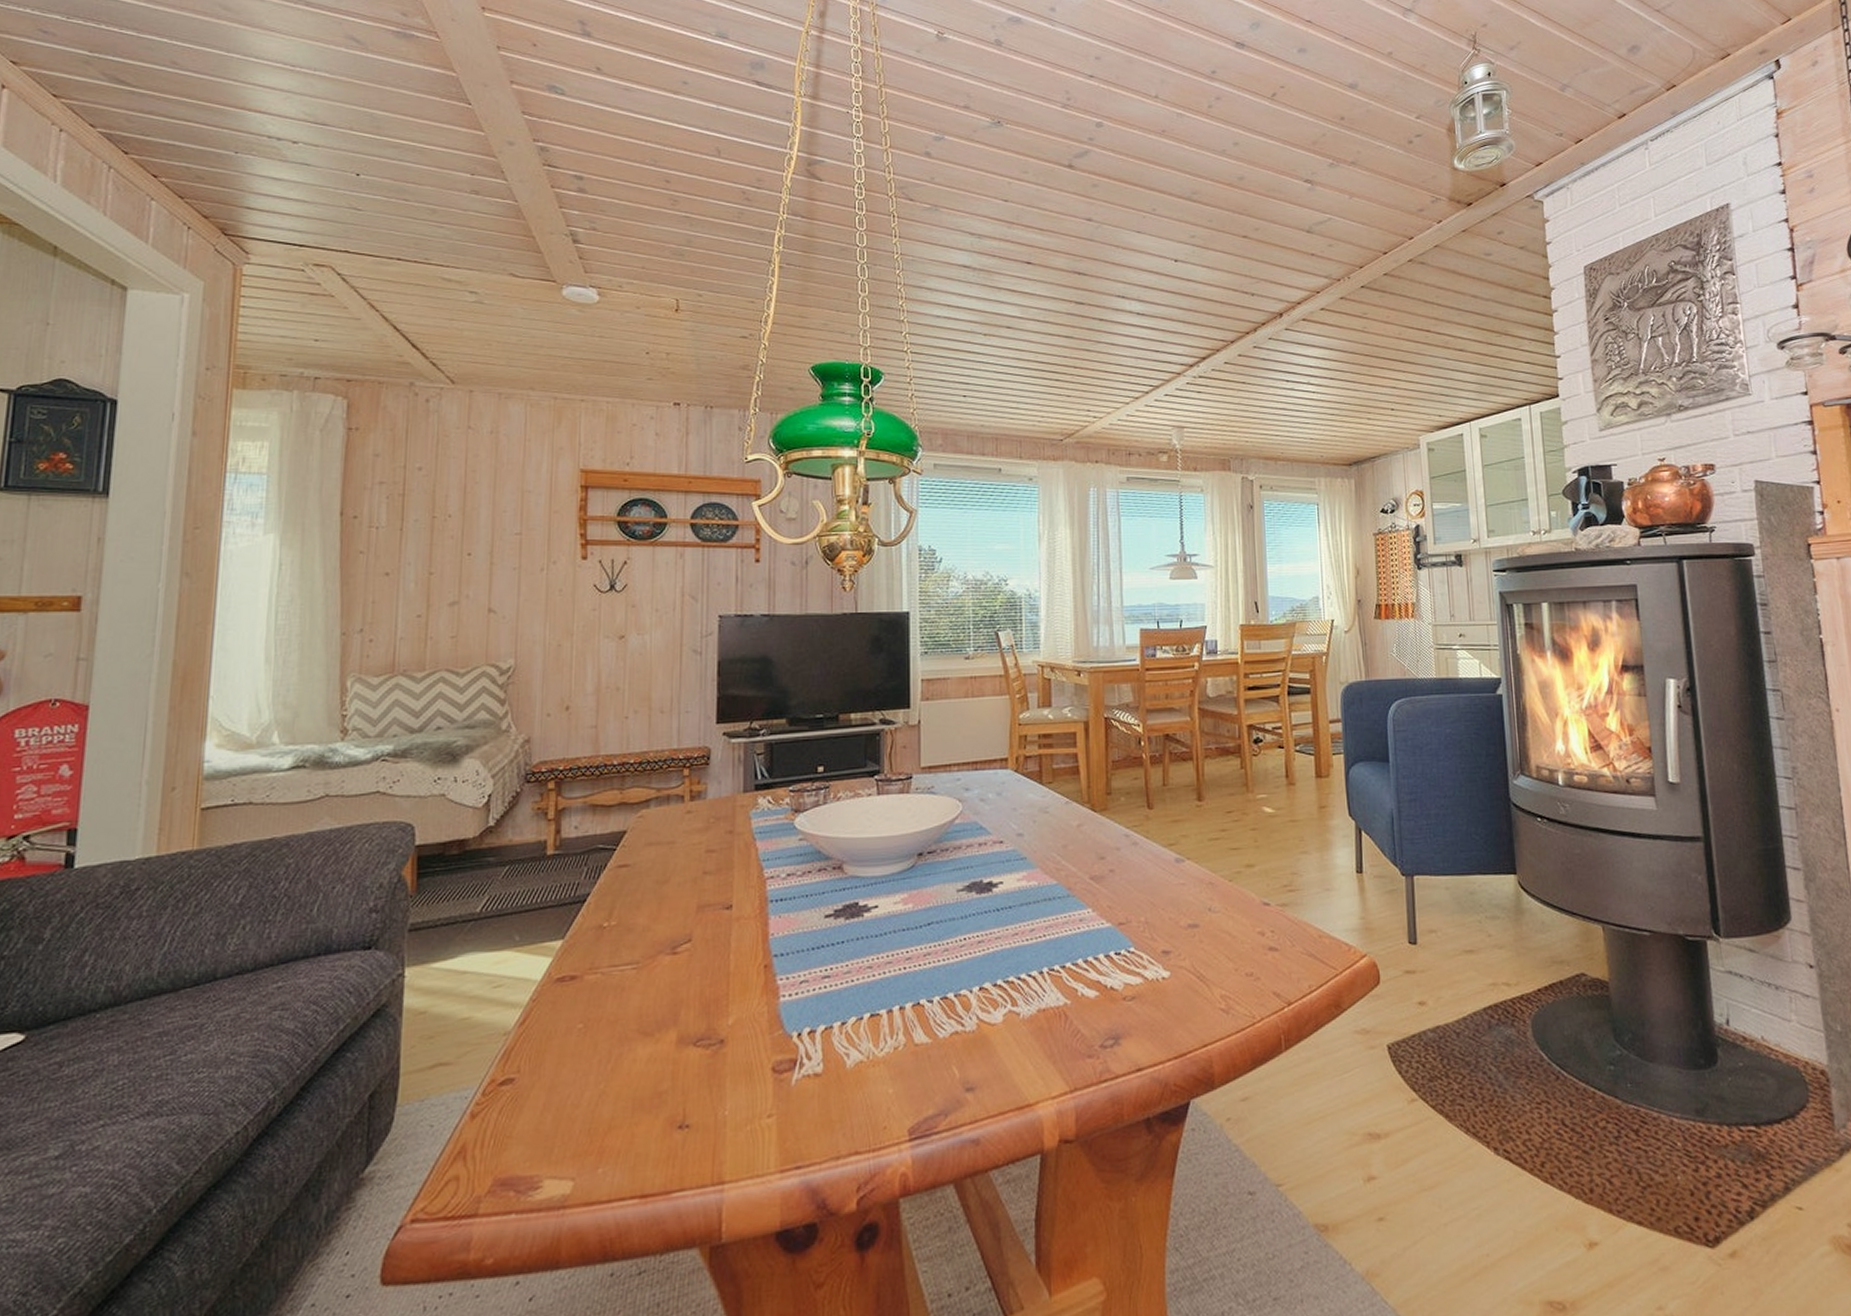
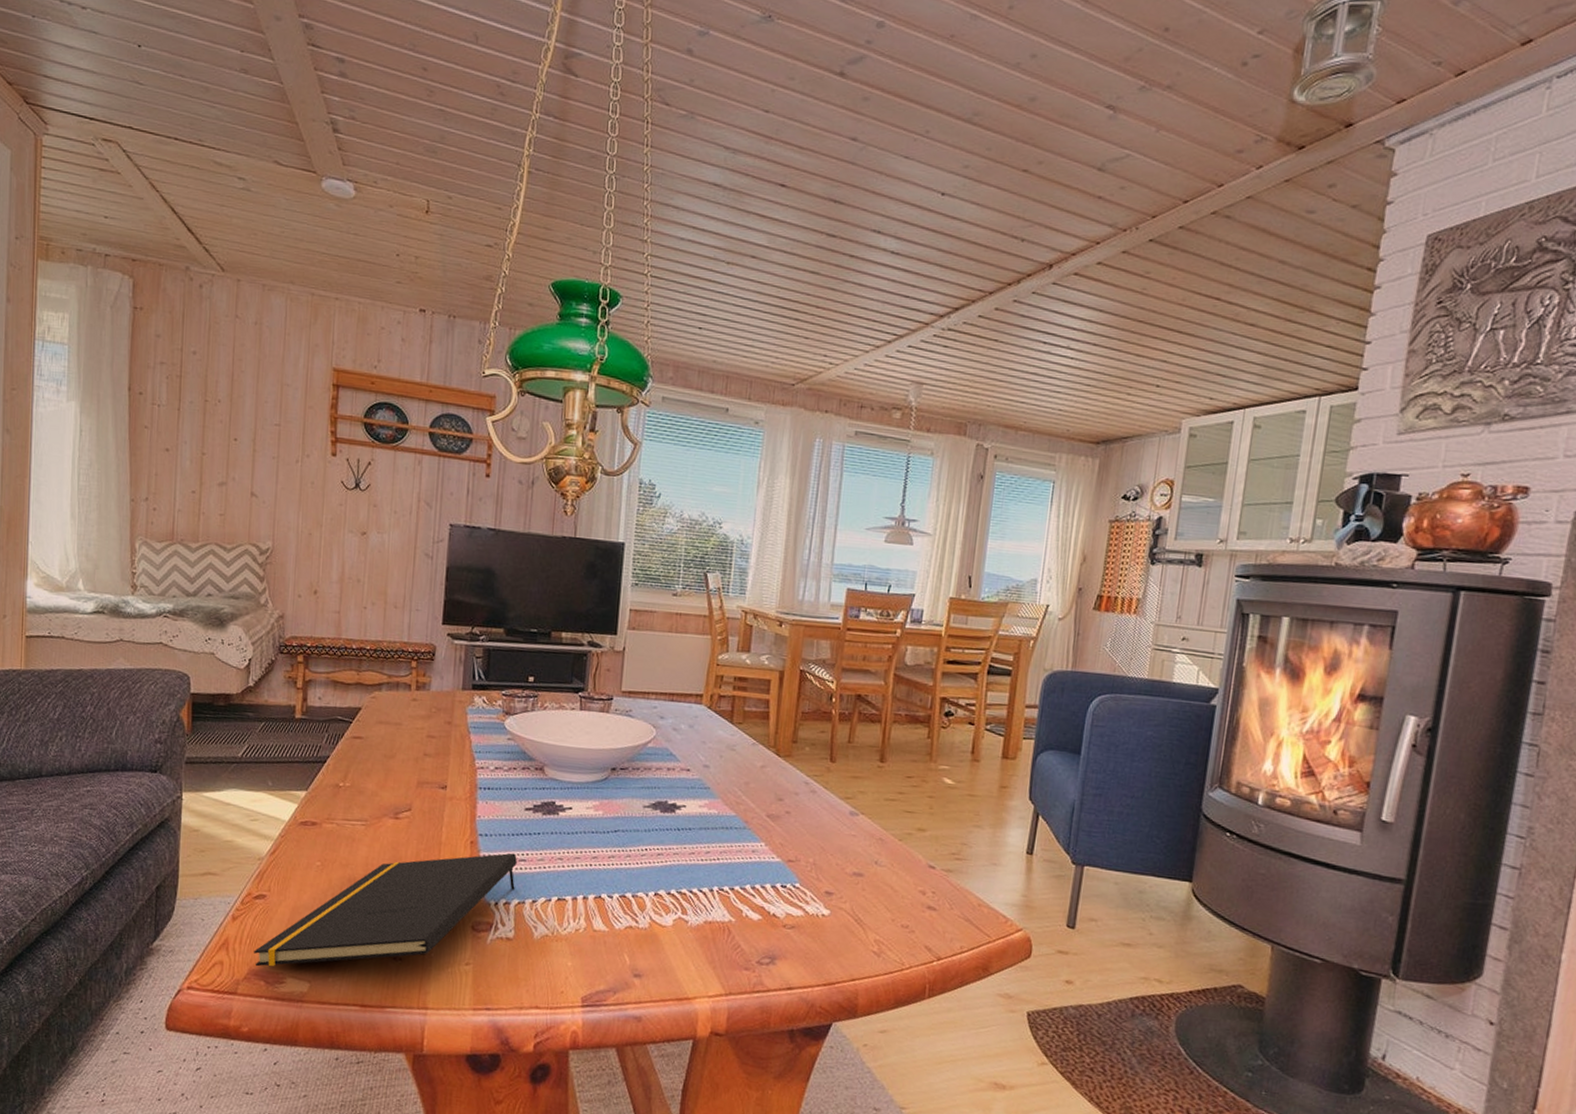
notepad: none [500,970,820,1174] -> present [254,853,517,967]

